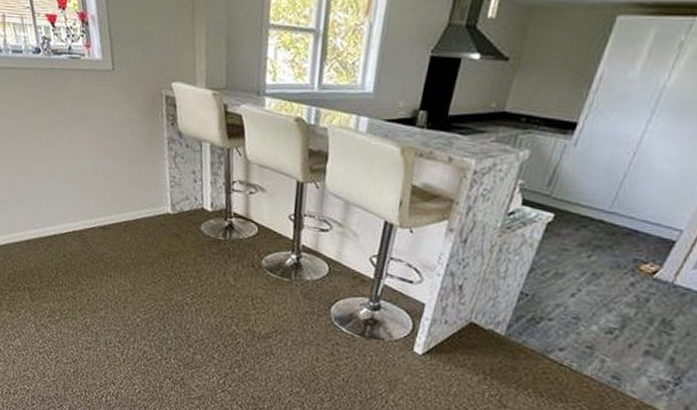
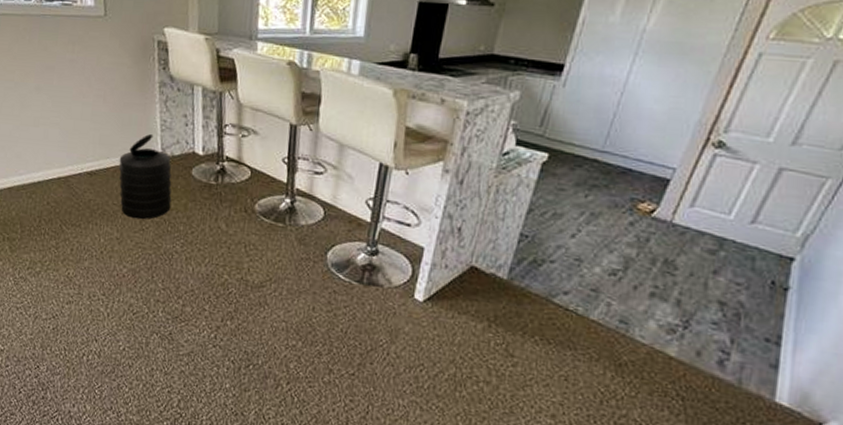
trash can: none [130,190,182,273] -> present [118,134,172,219]

